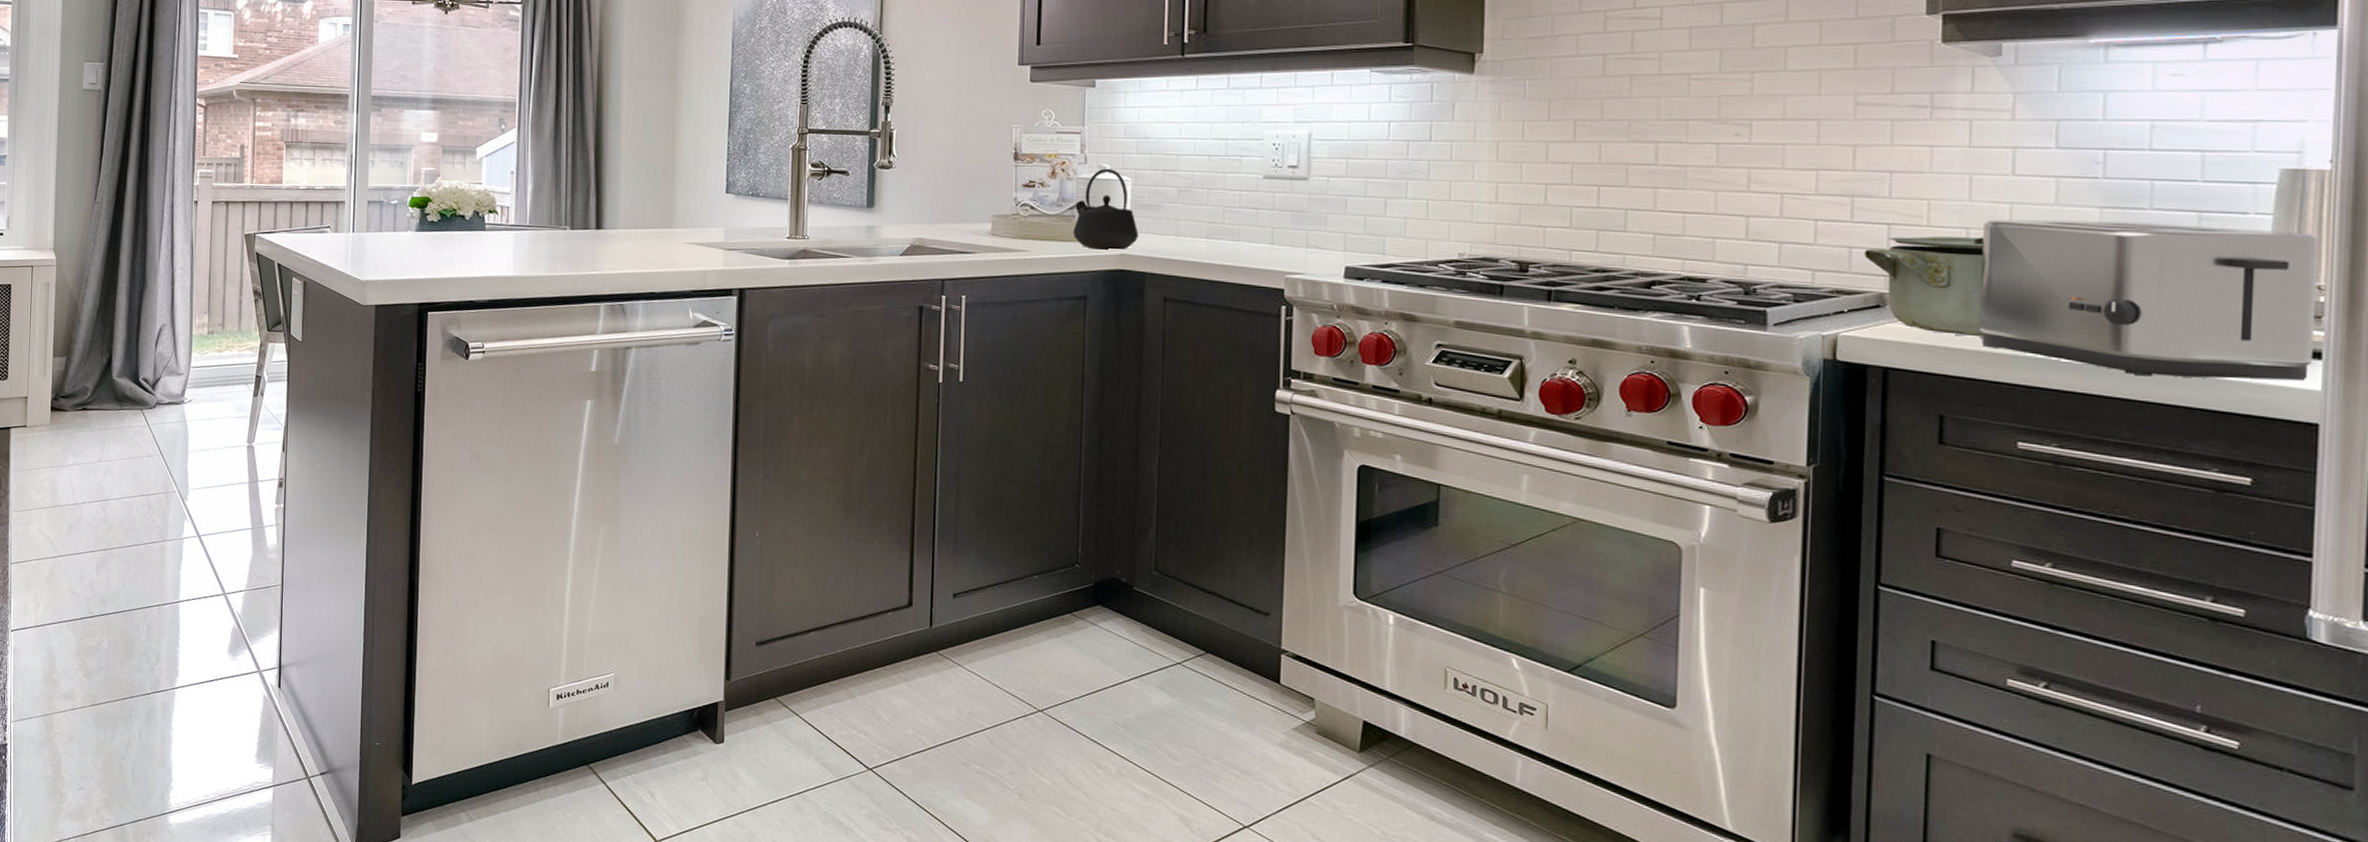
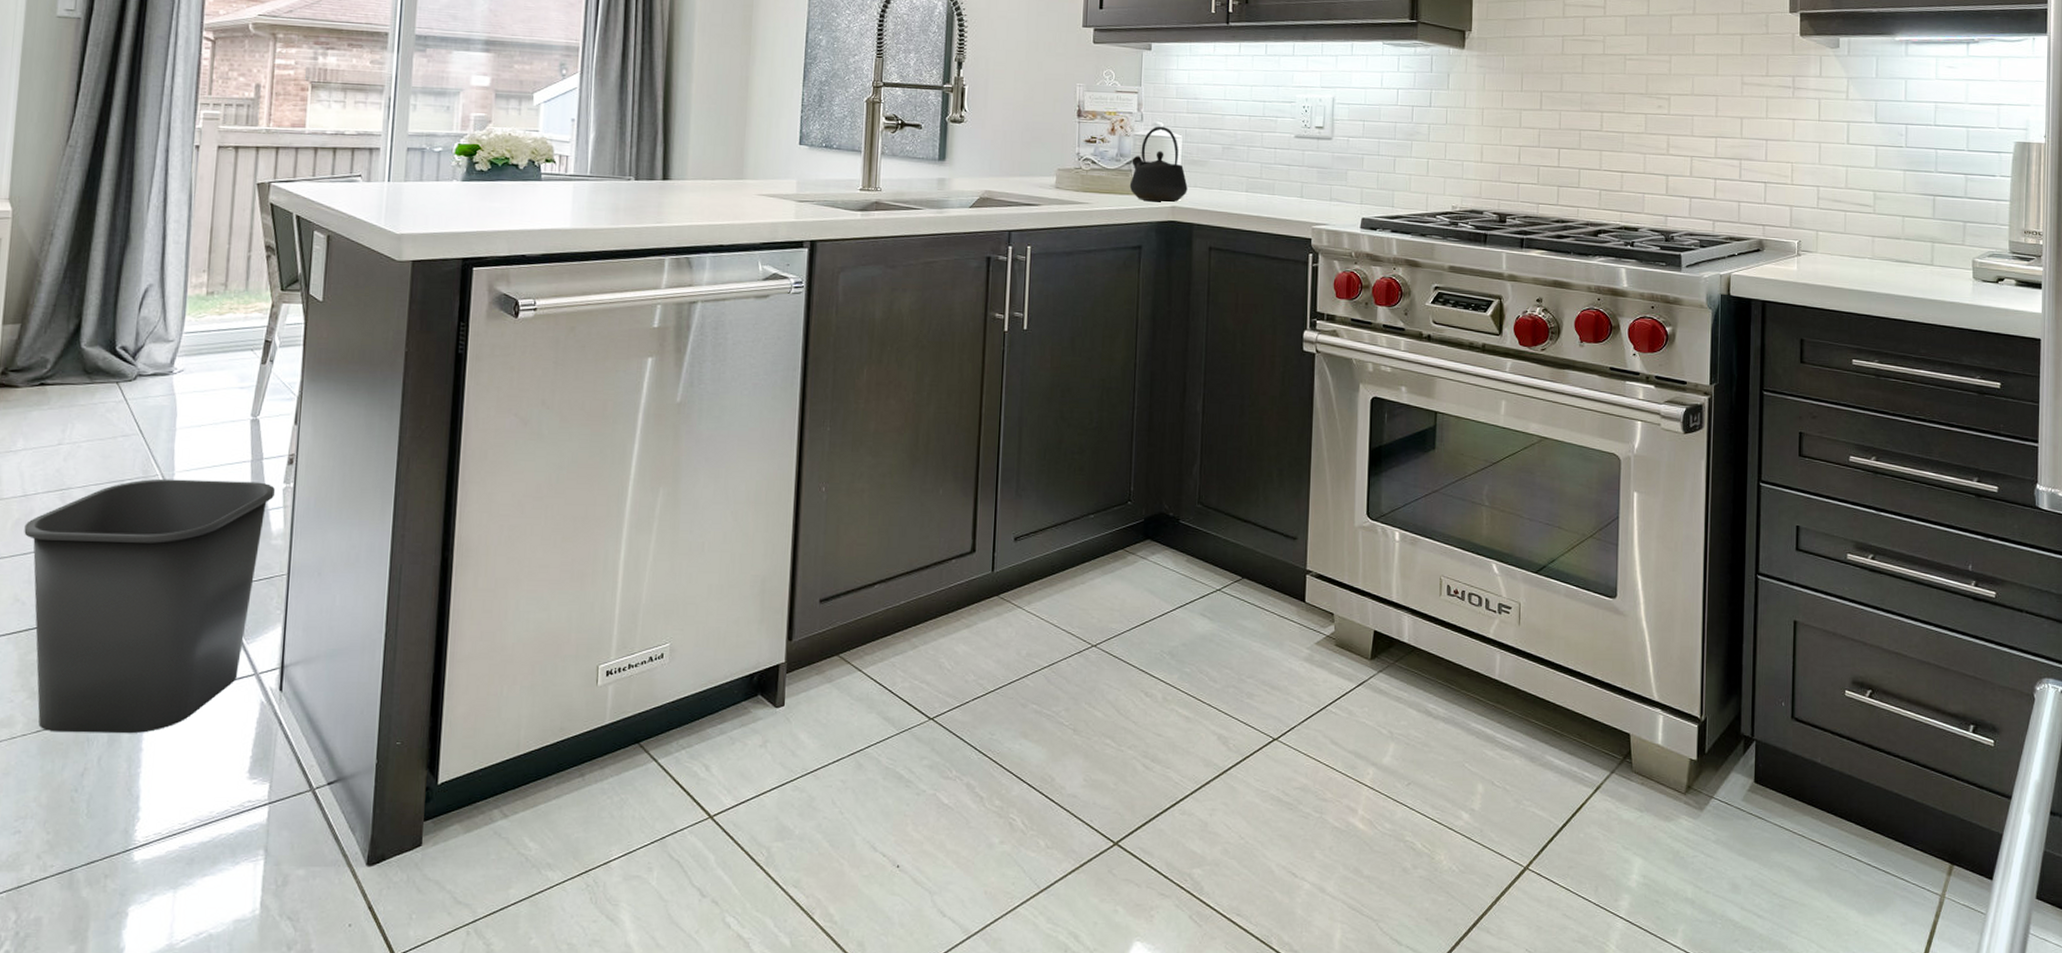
waste bin: none [76,494,268,714] -> present [24,478,275,733]
cooking pot: present [1864,236,1983,338] -> none [1749,192,1829,275]
toaster: present [1978,219,2319,382] -> none [1826,179,2039,306]

